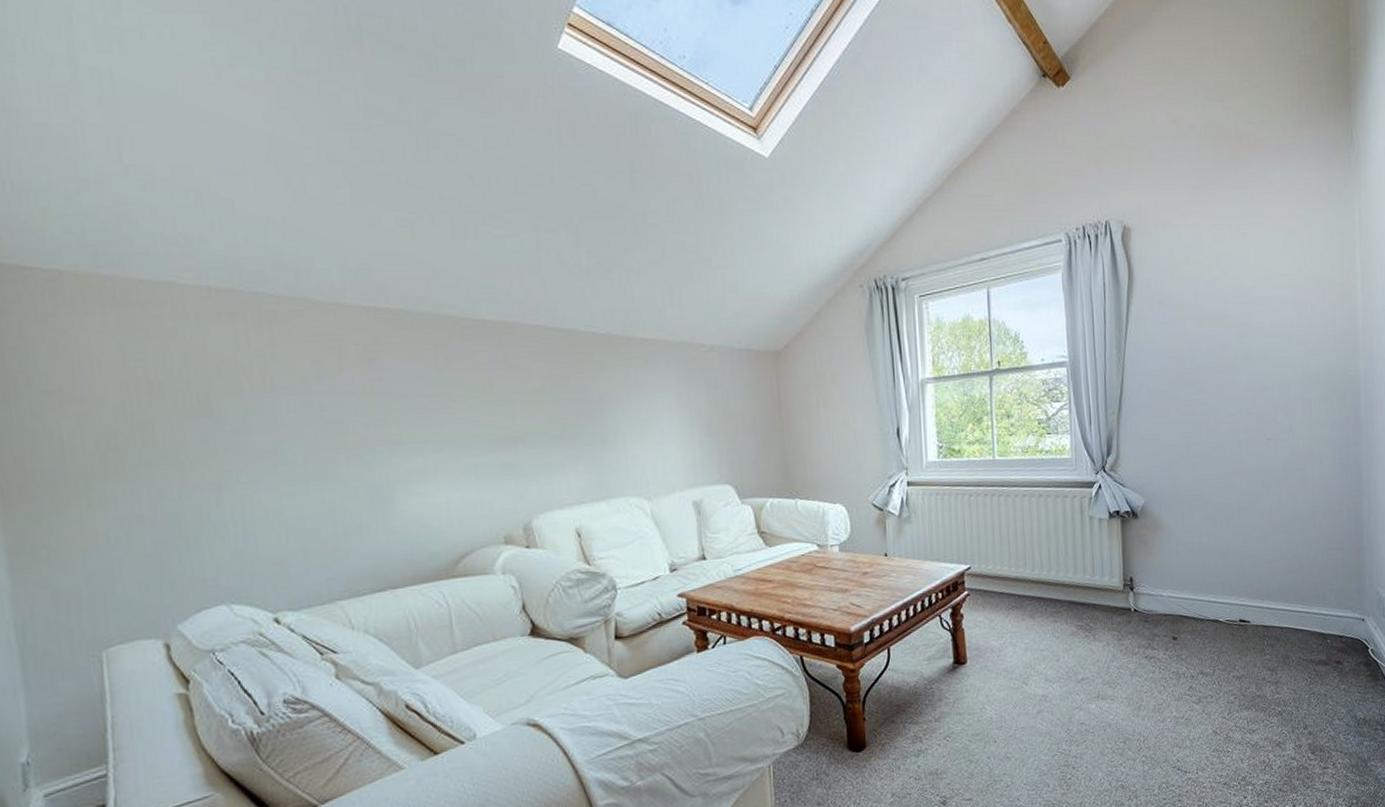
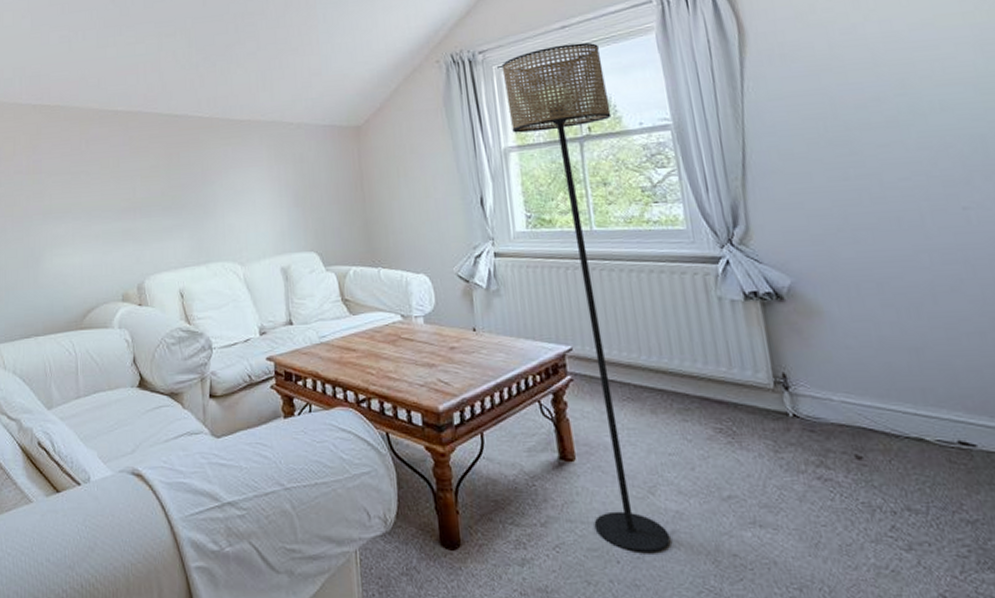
floor lamp: none [923,277,1036,732] -> present [501,42,671,552]

